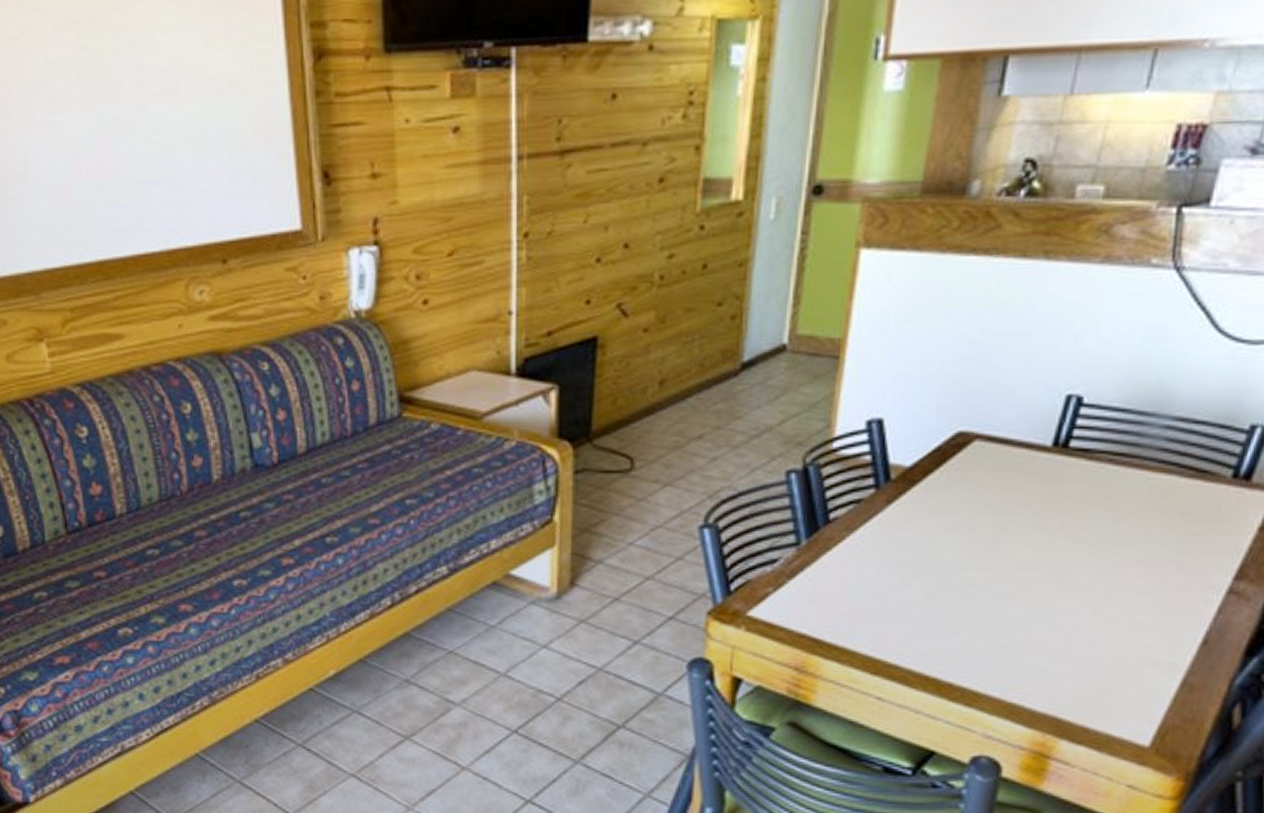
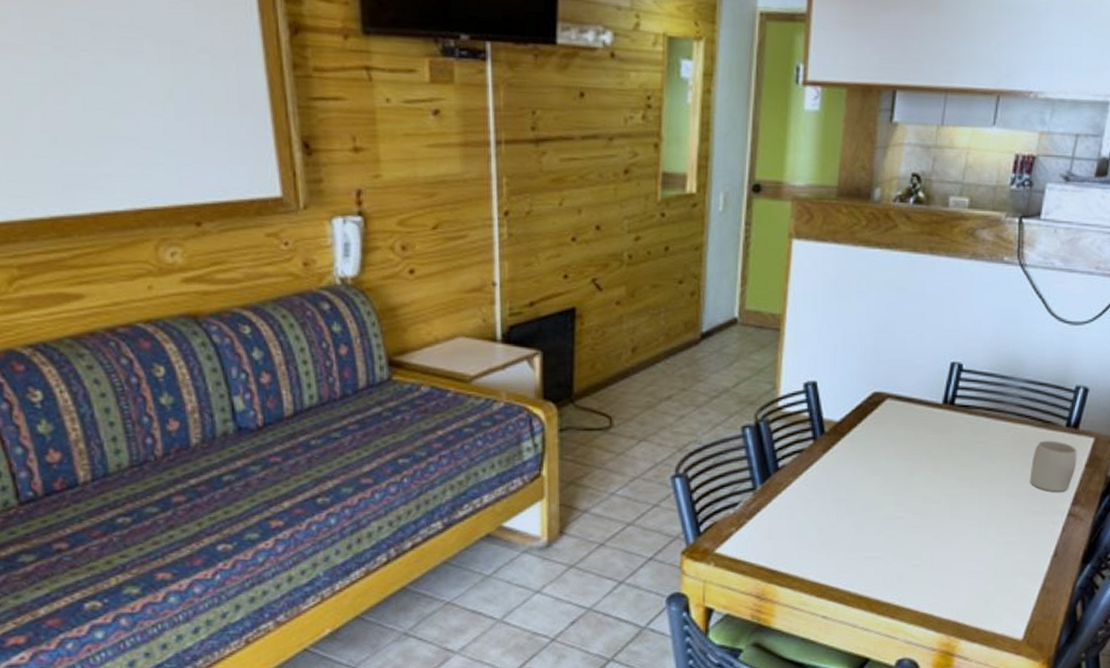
mug: none [1172,495,1247,562] -> present [1030,440,1077,492]

